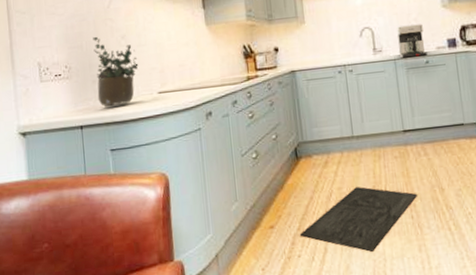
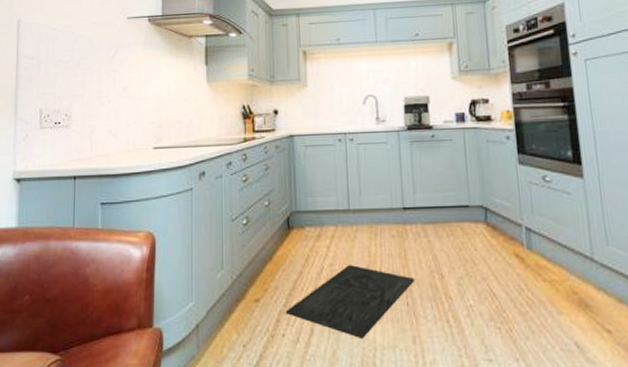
potted plant: present [93,36,139,108] -> none [93,86,137,159]

